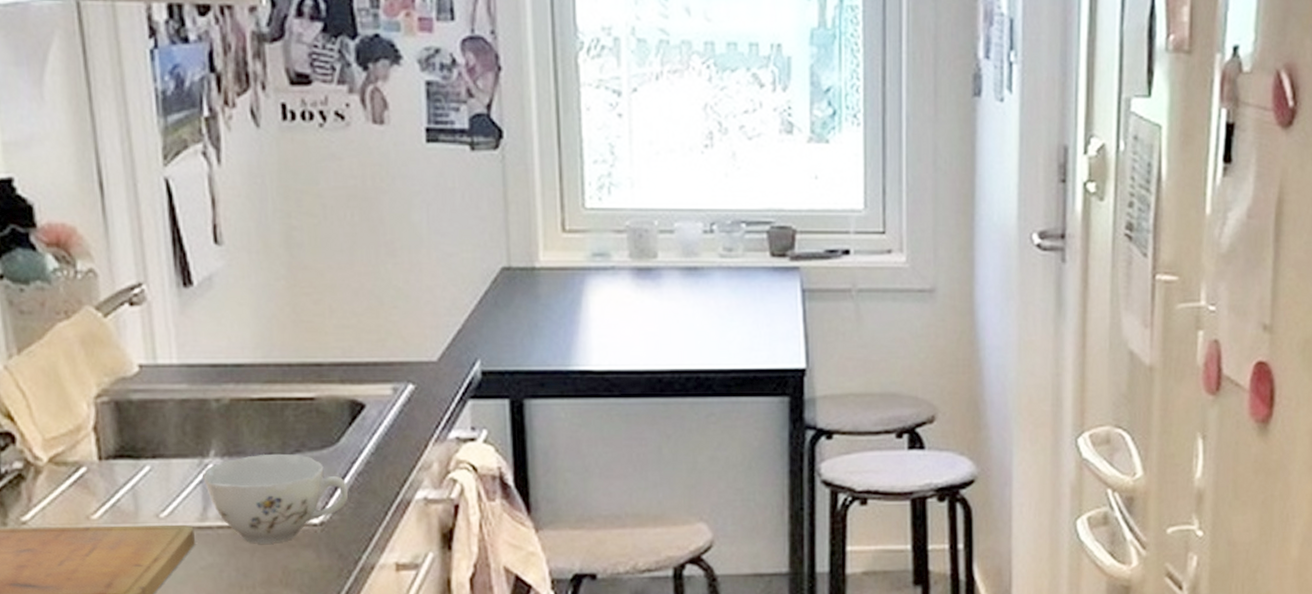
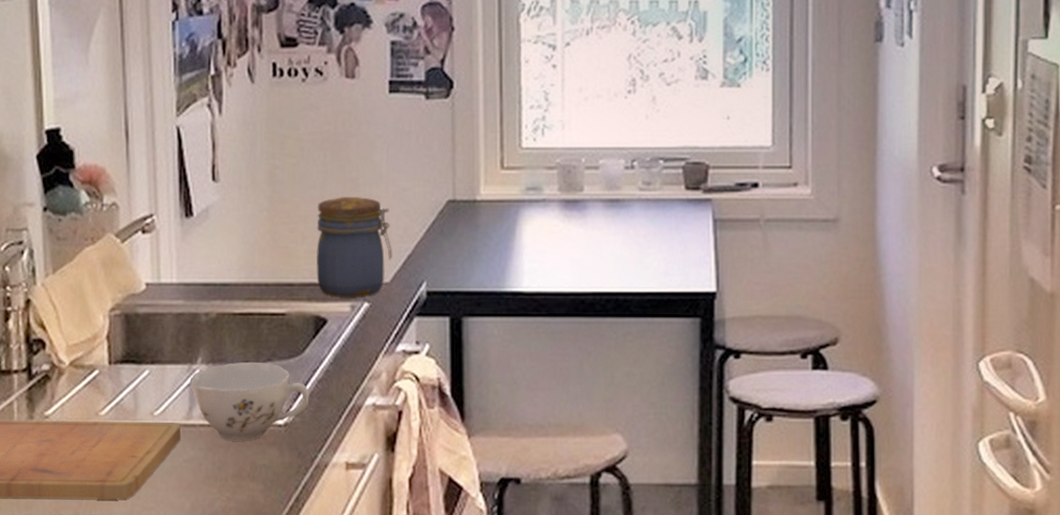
jar: none [346,263,439,379] -> present [315,197,392,298]

